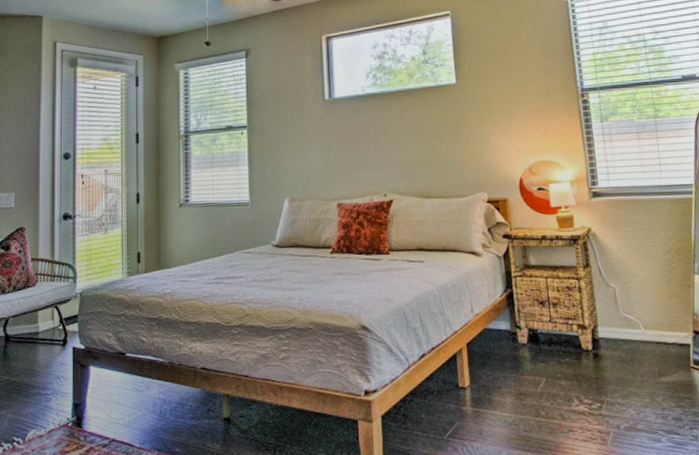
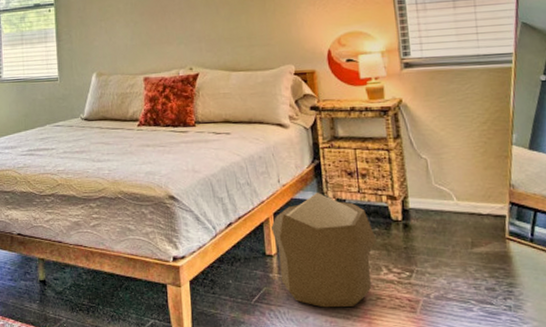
pouf: none [463,322,568,442] -> present [270,193,377,308]

